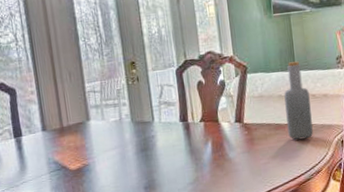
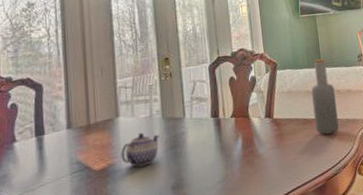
teapot: none [94,135,130,168] -> present [121,132,159,167]

